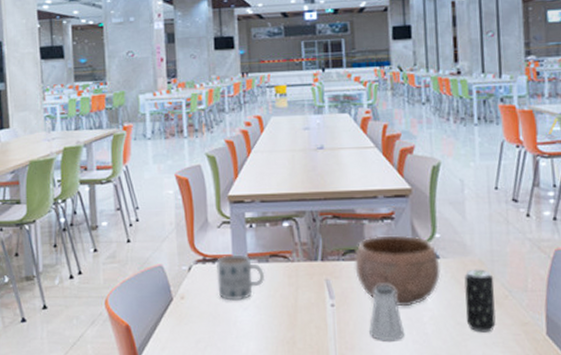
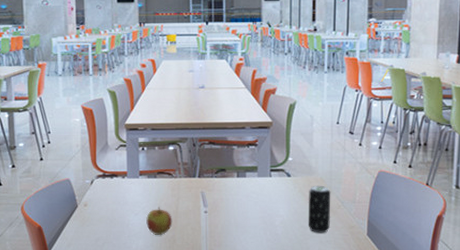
mug: present [215,254,265,301] -> none [113,171,153,208]
apple: none [258,299,291,337] -> present [146,207,172,236]
bowl: present [354,235,441,307] -> none [225,158,291,214]
saltshaker: present [369,285,405,341] -> none [234,197,261,240]

